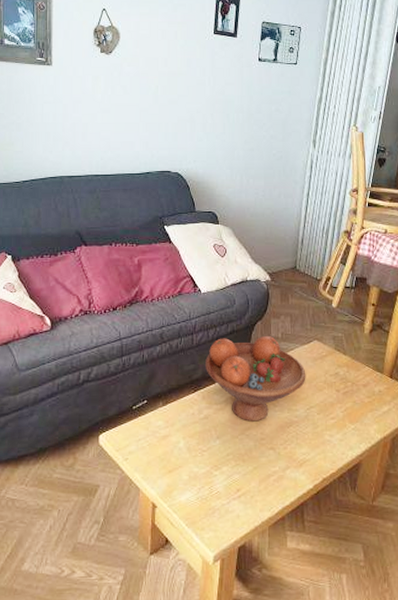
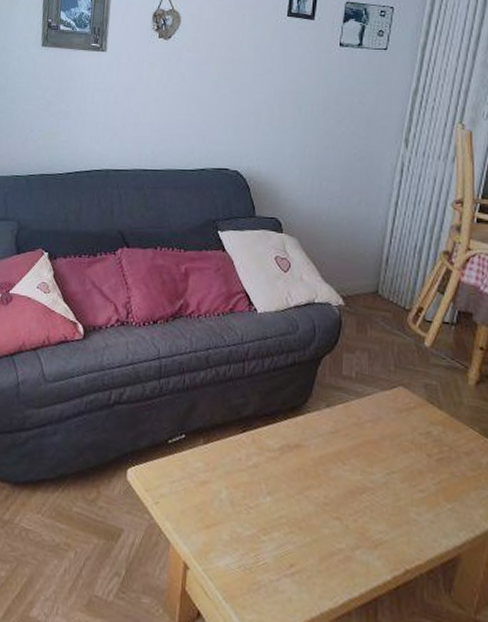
fruit bowl: present [205,335,306,422] -> none [258,370,387,481]

